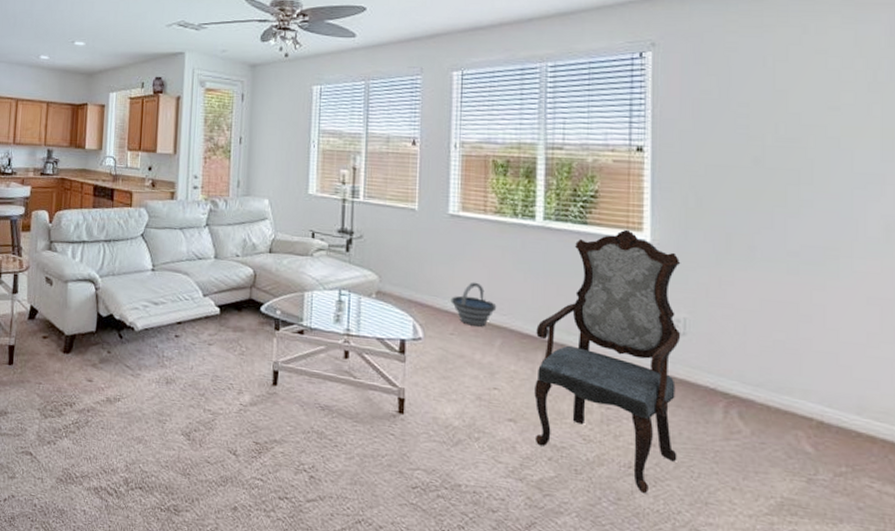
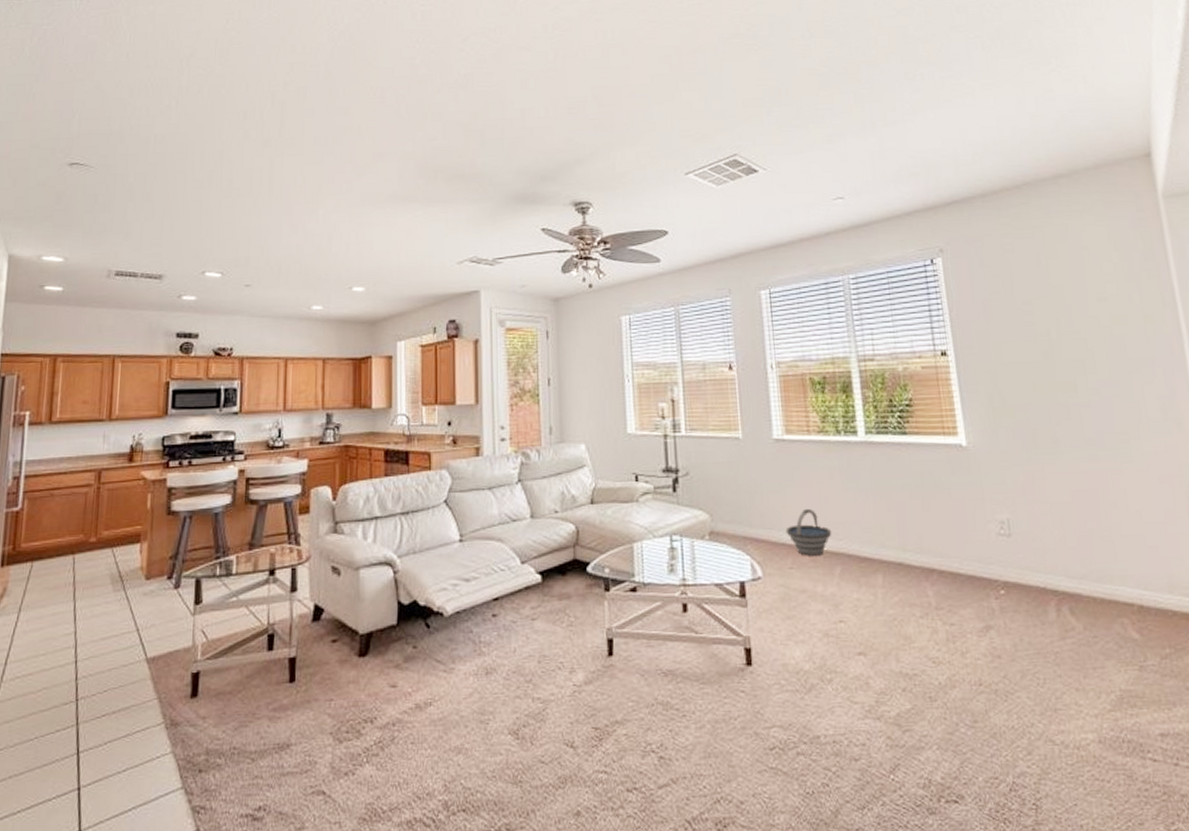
armchair: present [534,229,681,494] -> none [873,435,1023,711]

